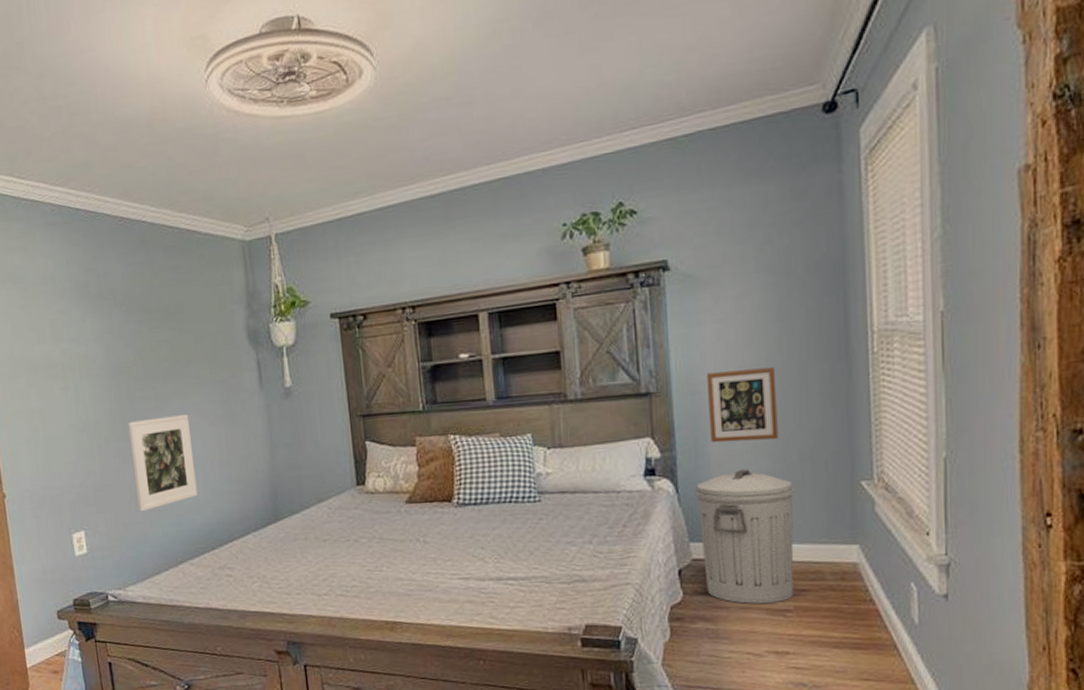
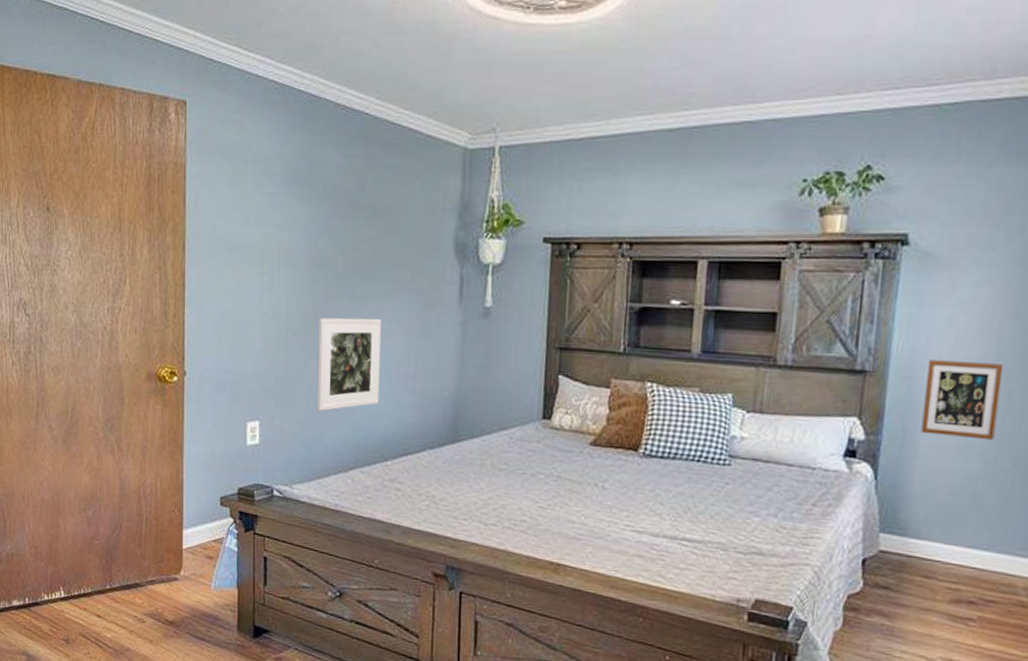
trash can: present [695,469,795,604] -> none [889,465,1002,610]

